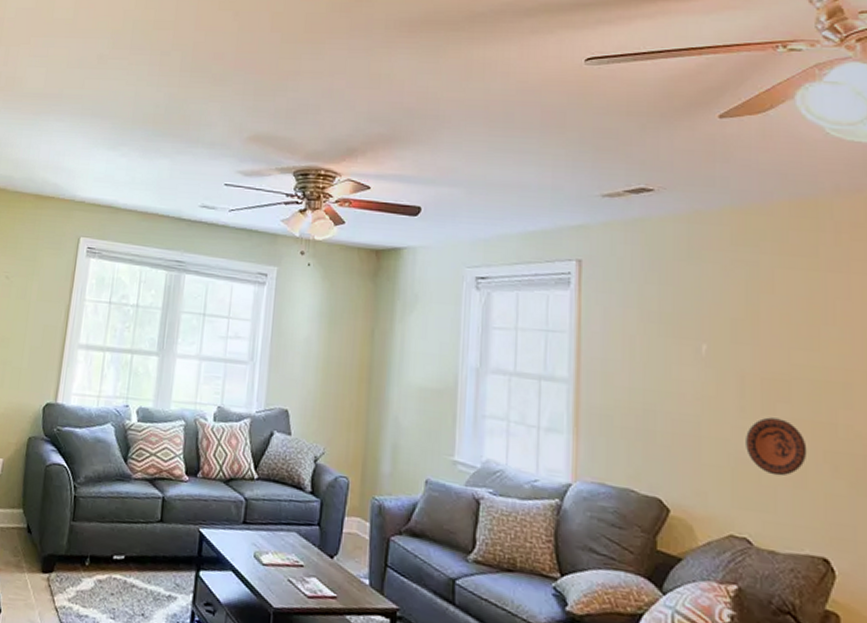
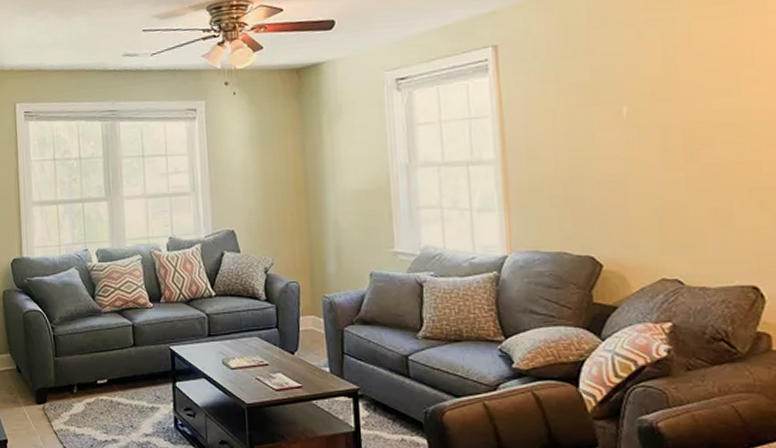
decorative plate: present [746,417,807,476] -> none [671,165,733,219]

